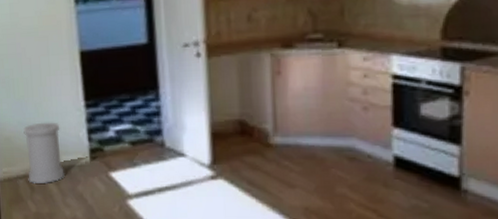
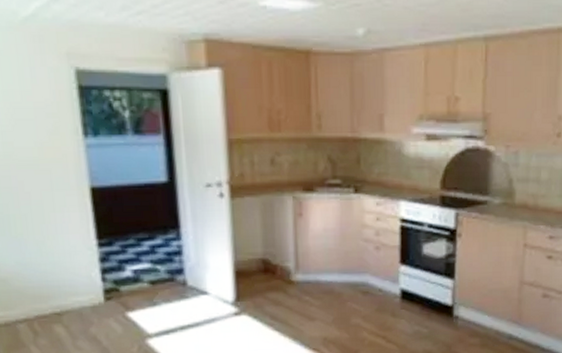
trash can: present [22,122,66,183] -> none [21,262,76,327]

